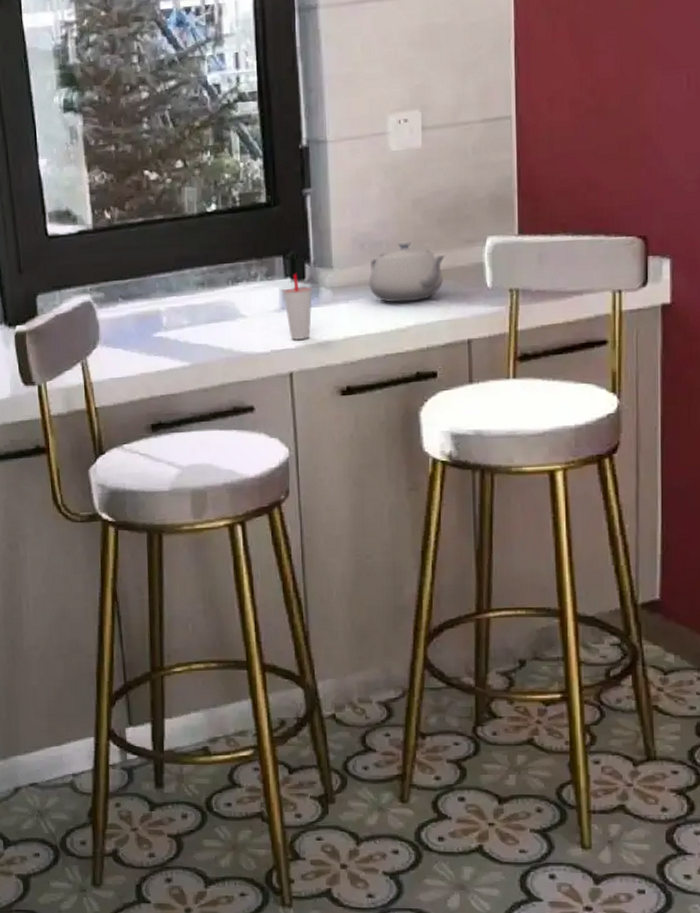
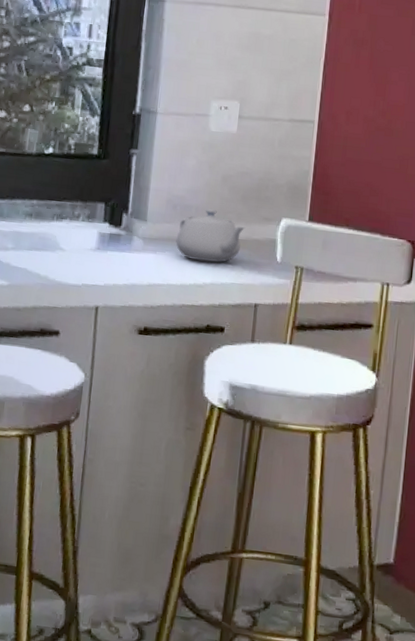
cup: present [282,273,312,340] -> none [100,219,126,279]

